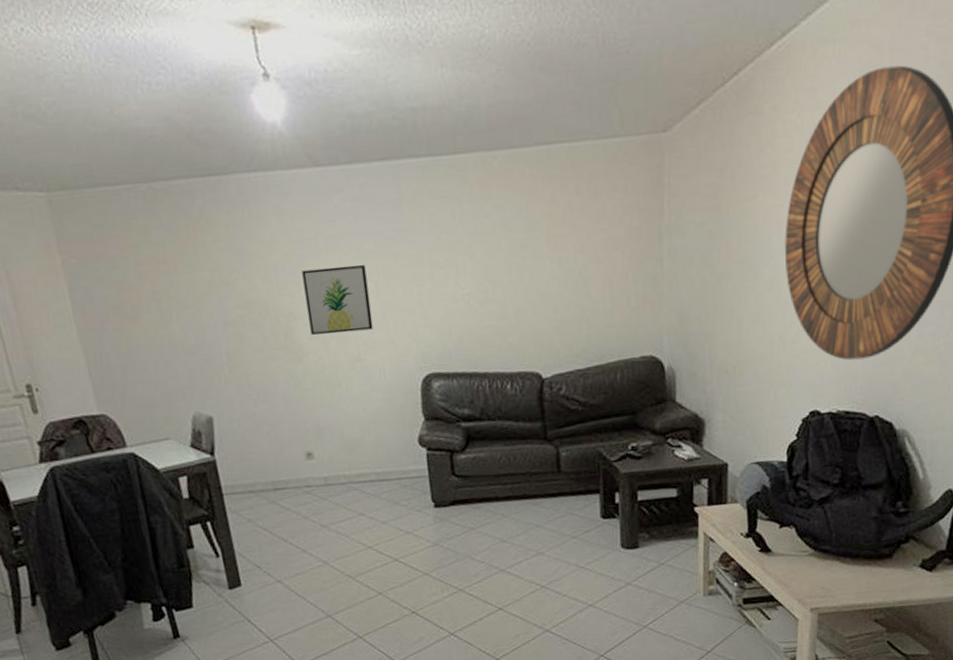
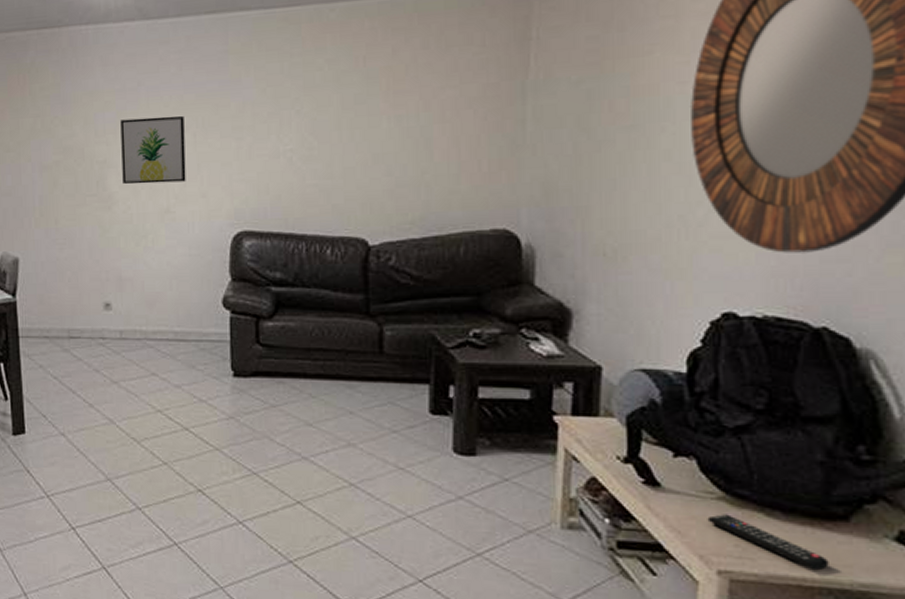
remote control: none [803,565,880,598] -> present [707,514,829,571]

